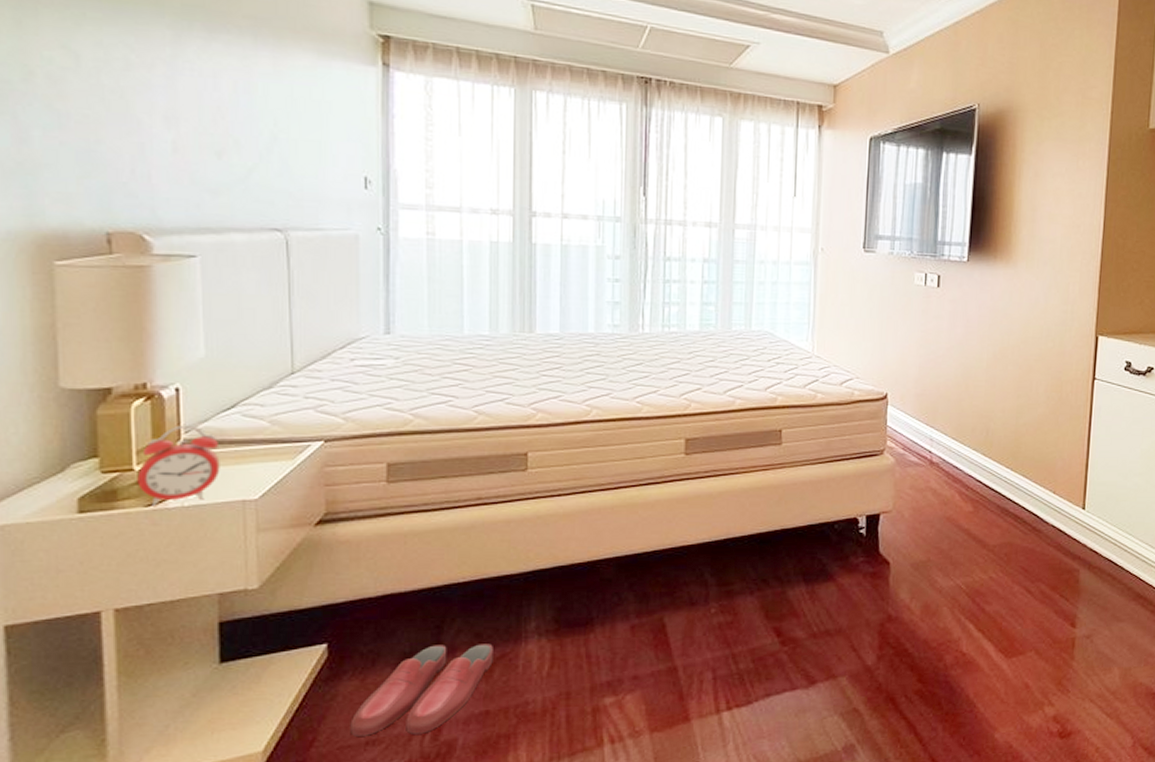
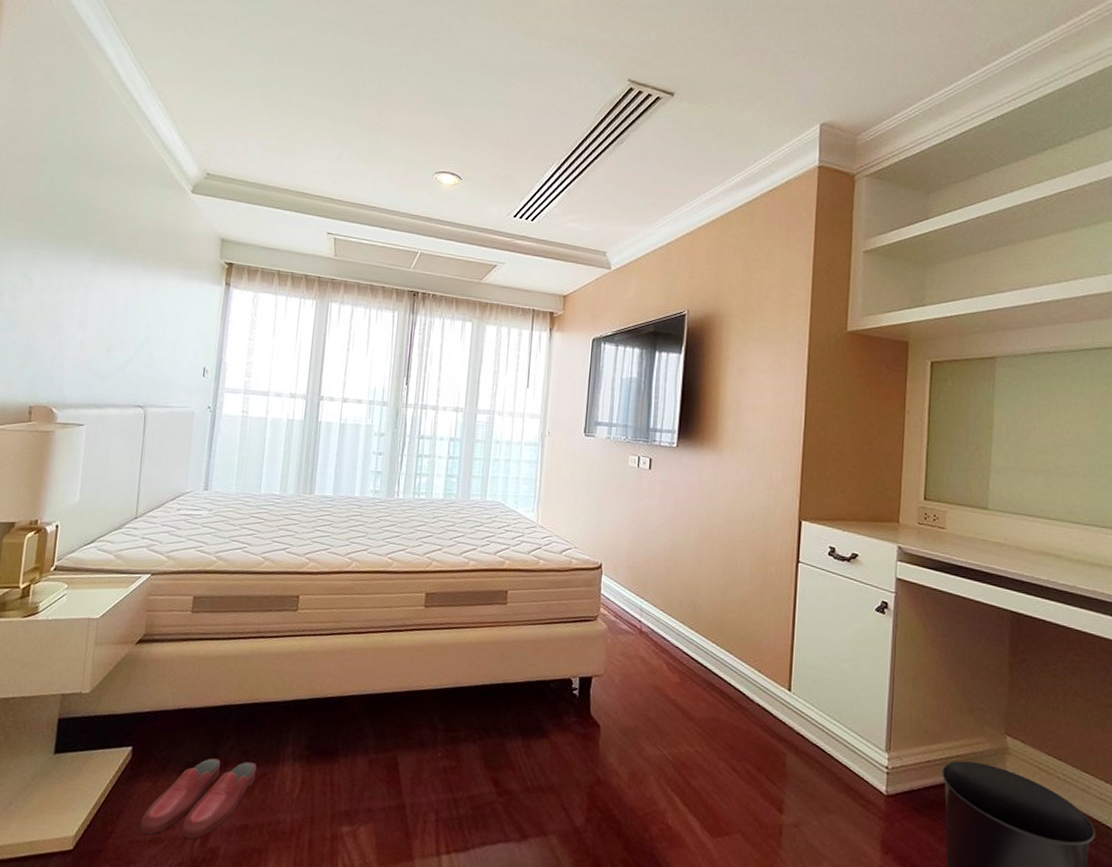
alarm clock: present [137,425,220,506] -> none [20,554,78,618]

